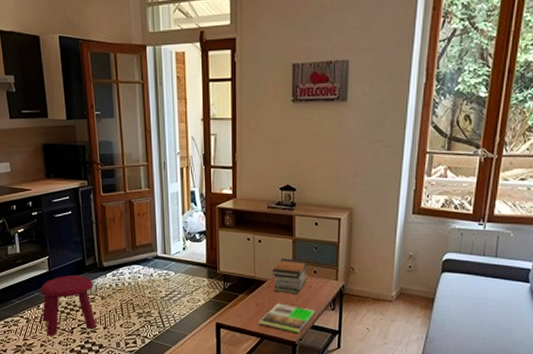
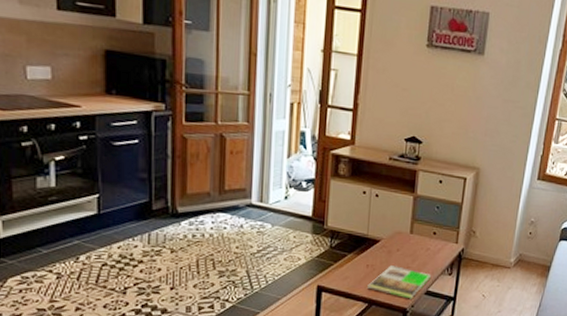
stool: present [40,275,97,336] -> none [82,220,161,297]
book stack: present [272,258,308,295] -> none [387,216,428,257]

